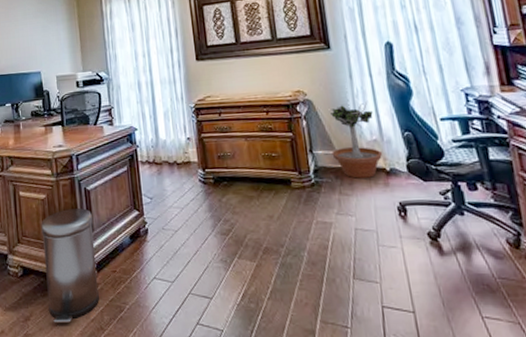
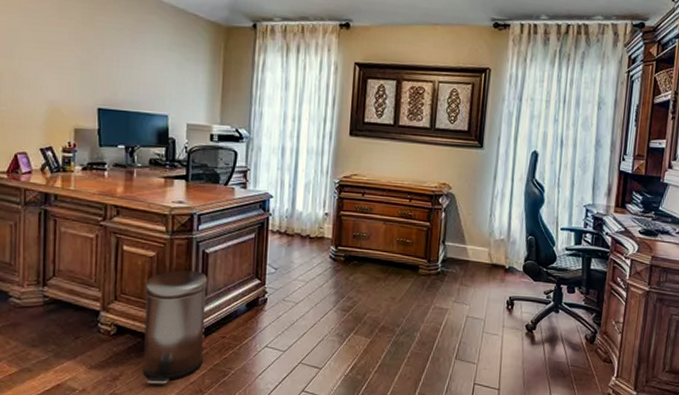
potted tree: present [330,100,382,179] -> none [462,202,506,273]

